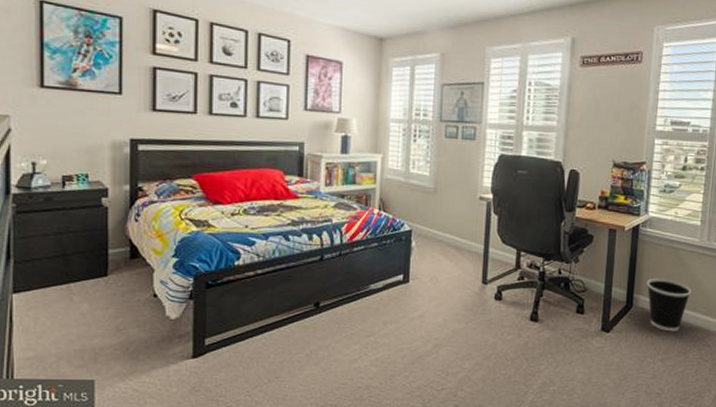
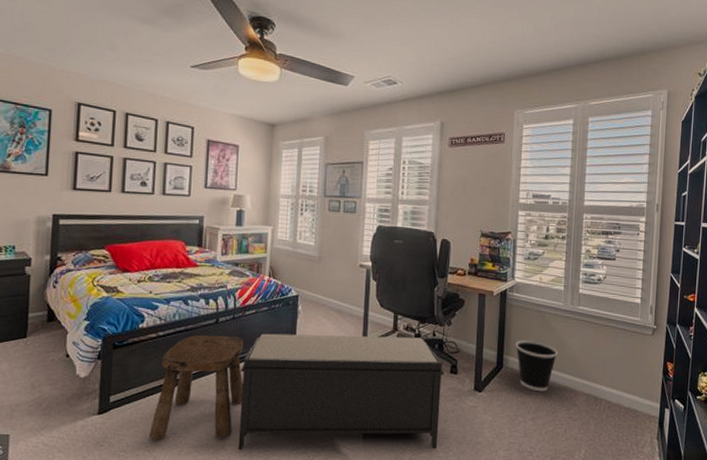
stool: none [249,273,353,385] -> present [149,335,244,440]
bench: none [347,271,570,394] -> present [238,333,444,450]

